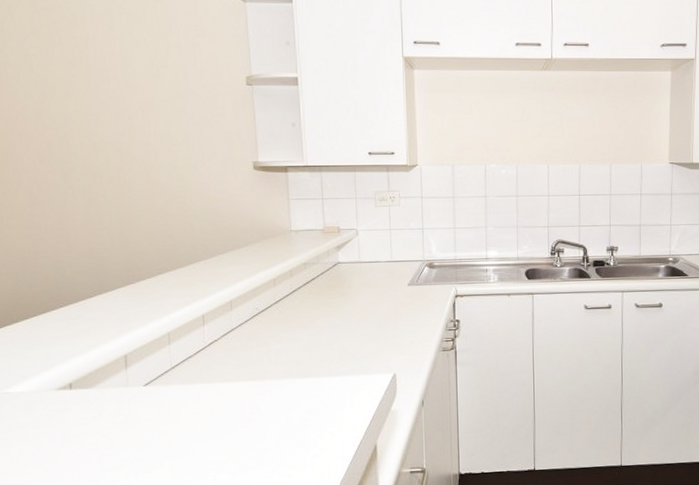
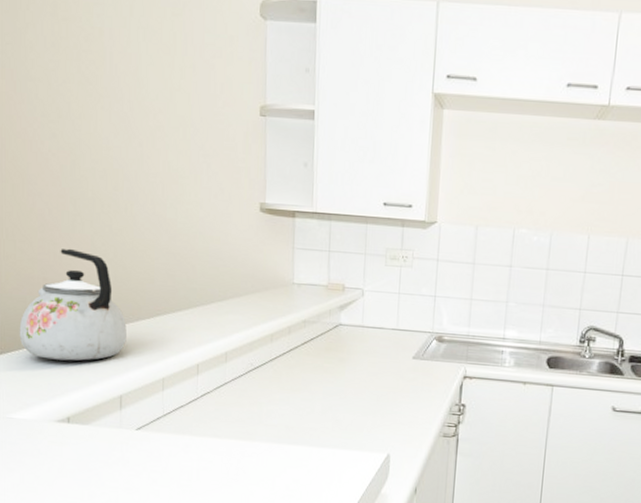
kettle: none [11,220,128,329] -> present [19,248,127,361]

